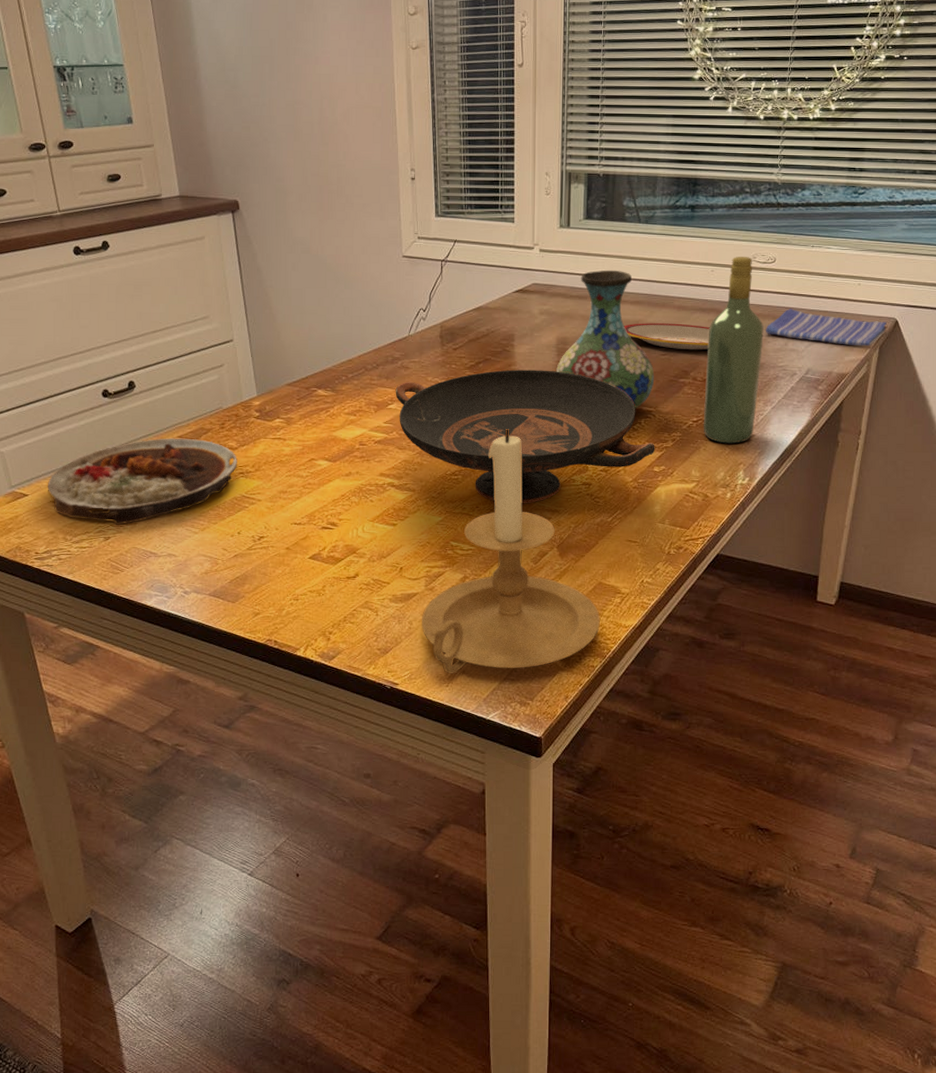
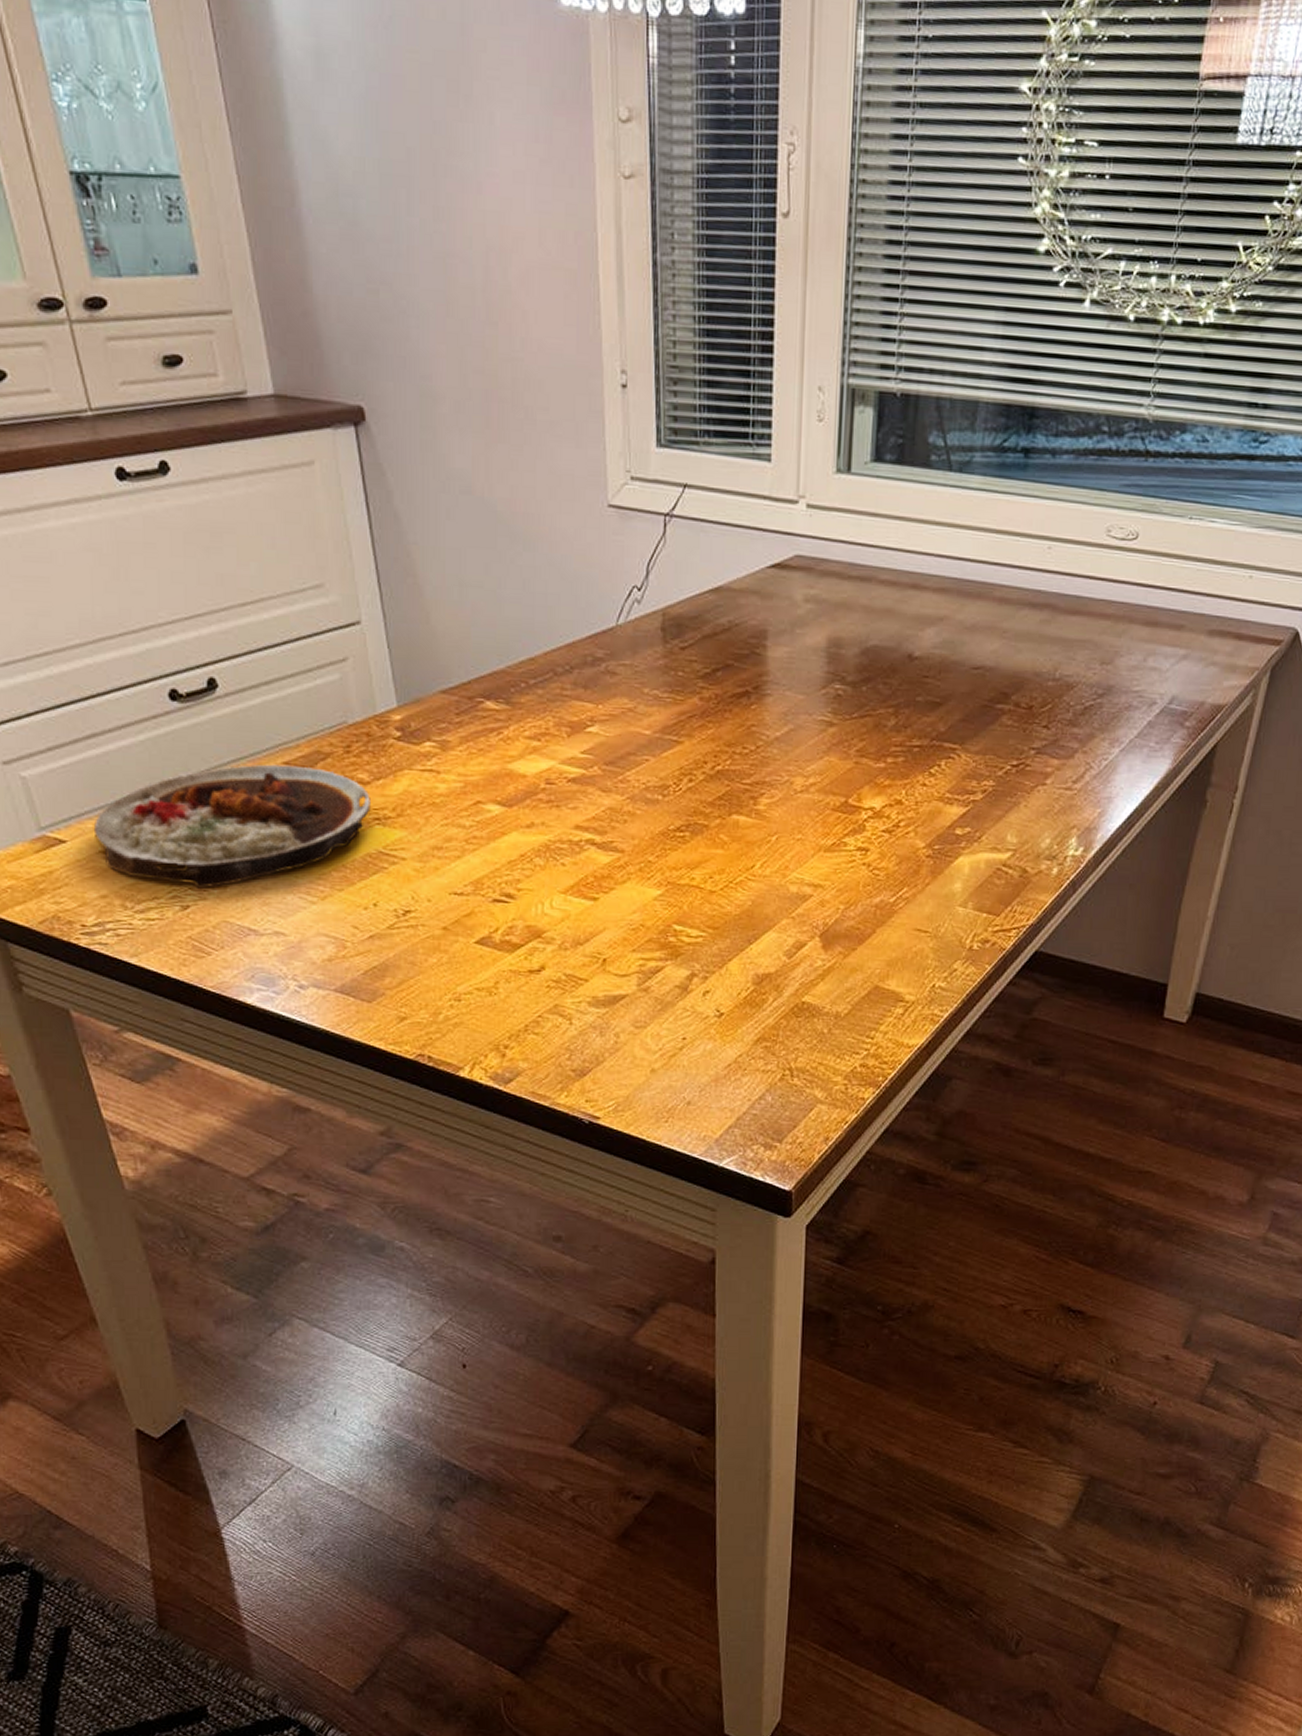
decorative bowl: present [395,369,655,504] -> none [597,681,959,875]
candle holder: present [422,429,600,674] -> none [632,767,875,1106]
vase: present [556,270,655,409] -> none [825,539,962,745]
plate: present [624,323,710,351] -> none [922,620,1042,664]
wine bottle: present [703,257,764,444] -> none [1025,528,1116,799]
dish towel: present [765,308,887,347] -> none [1117,607,1284,668]

